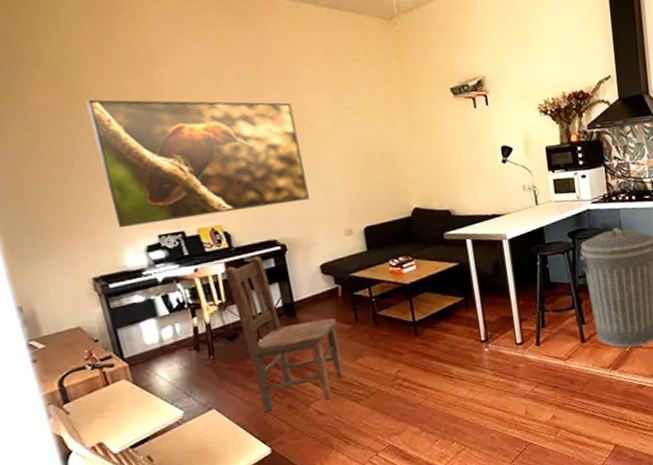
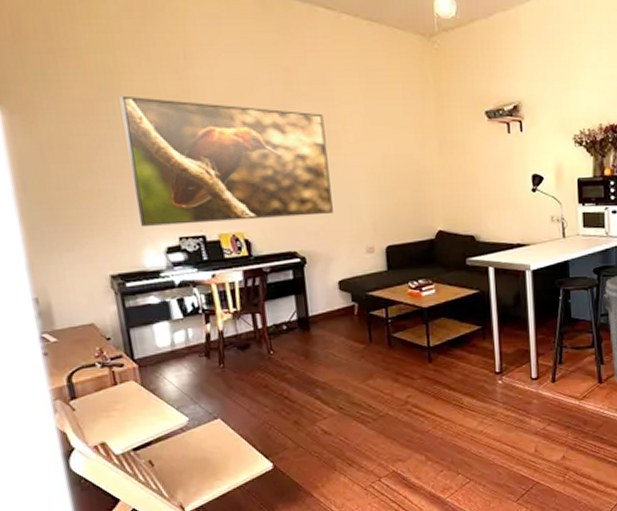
chair: present [224,256,343,414] -> none [242,266,352,428]

